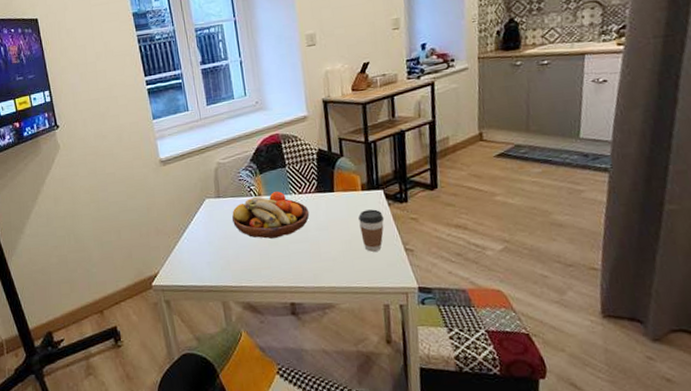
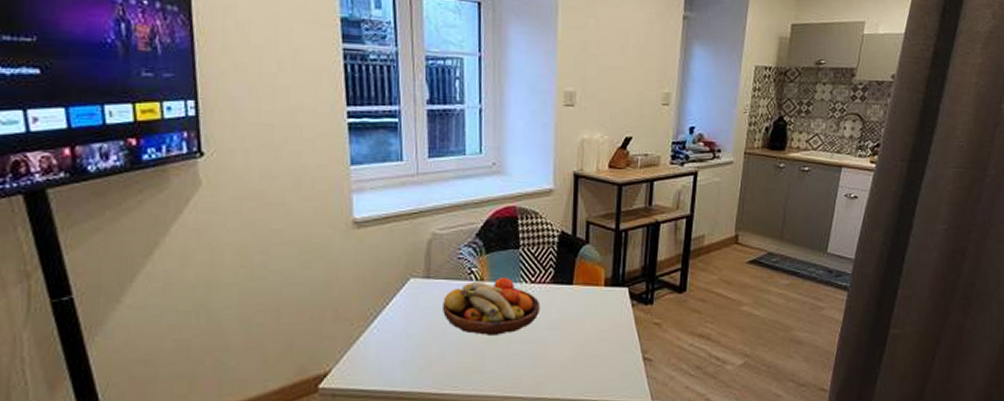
coffee cup: present [358,209,385,252] -> none [596,309,625,359]

